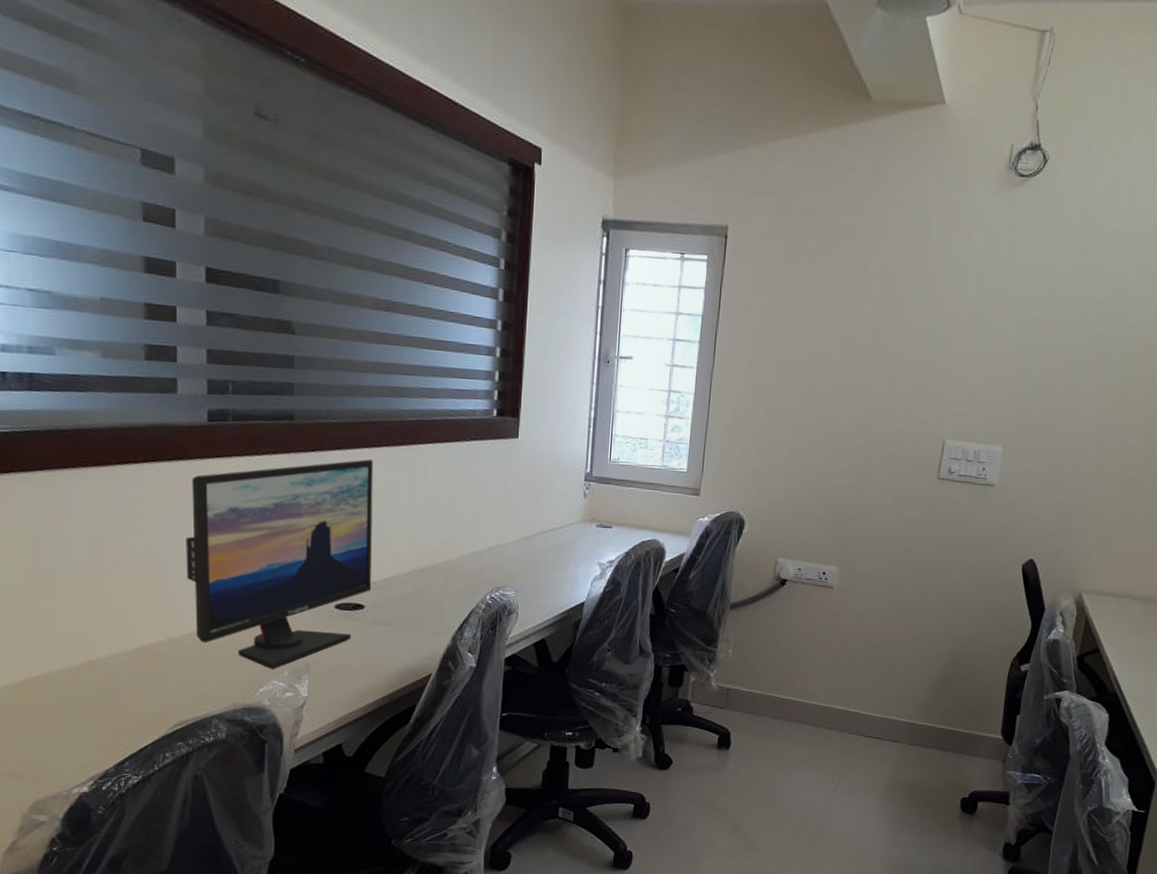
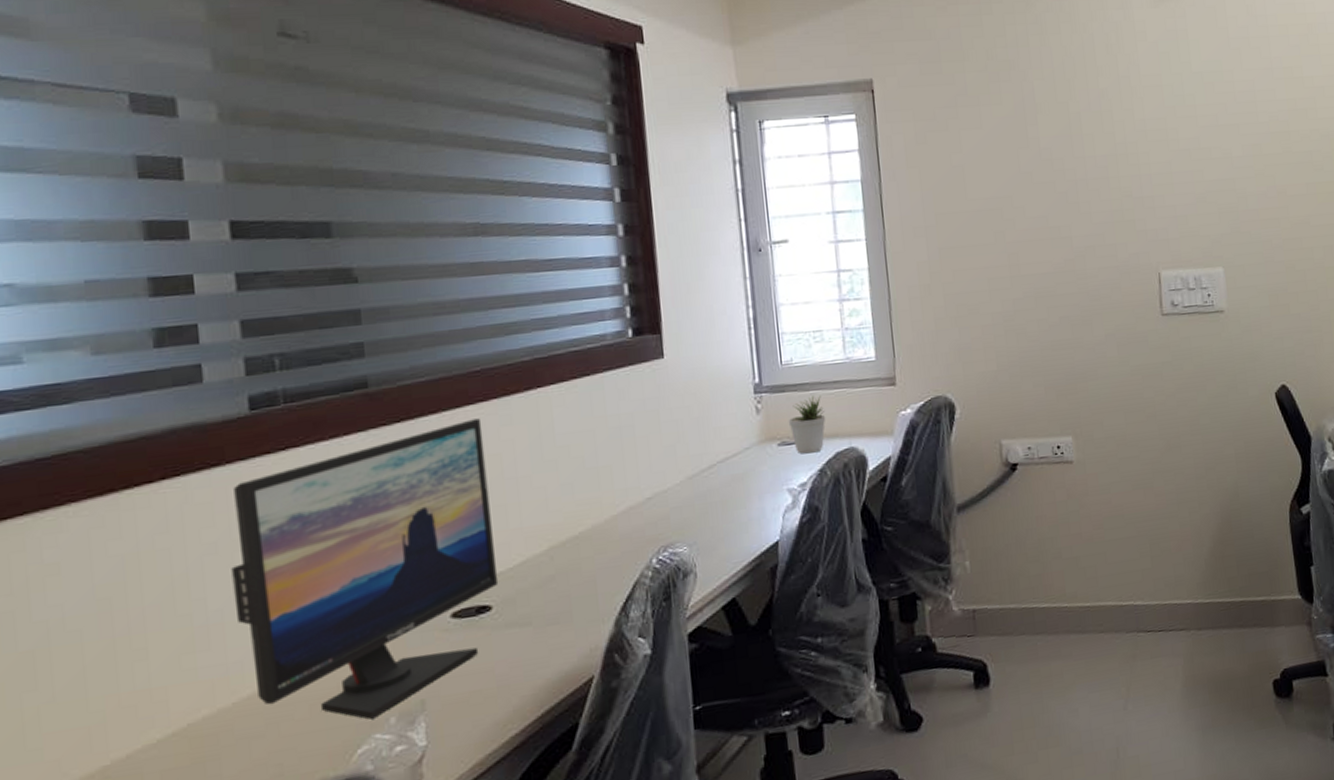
potted plant: none [607,491,639,538] -> present [788,395,826,454]

